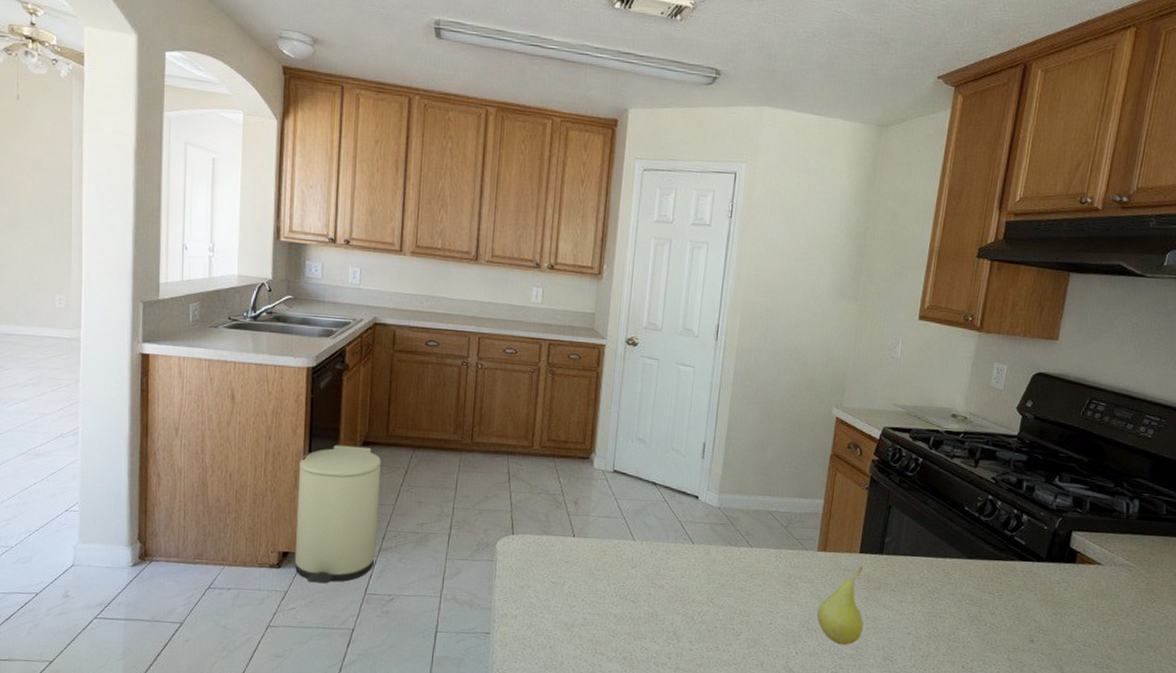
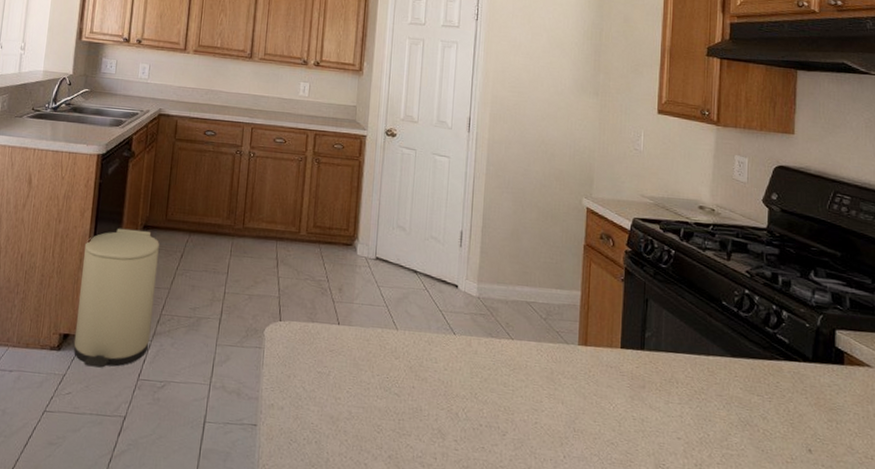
fruit: present [817,566,864,645] -> none [583,362,631,450]

